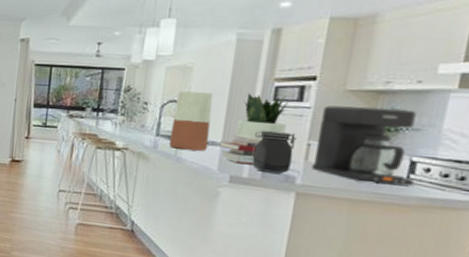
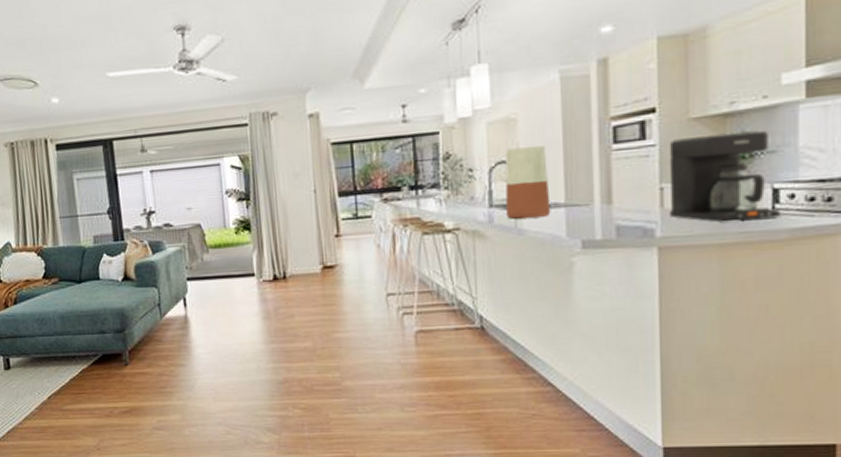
books: present [219,135,263,165] -> none [563,188,610,225]
planter: present [236,93,290,137] -> none [579,135,634,193]
jar: present [252,130,297,174] -> none [601,178,647,230]

